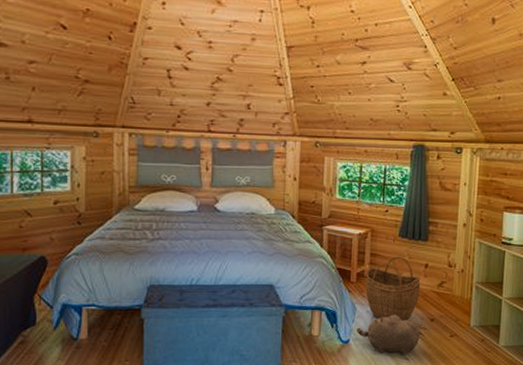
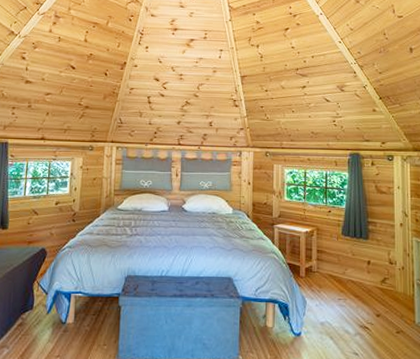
plush toy: present [357,314,421,355] -> none [308,308,368,350]
woven basket: present [365,256,421,321] -> none [314,253,365,316]

